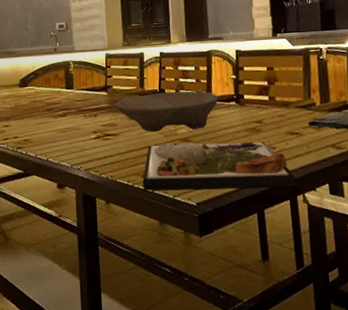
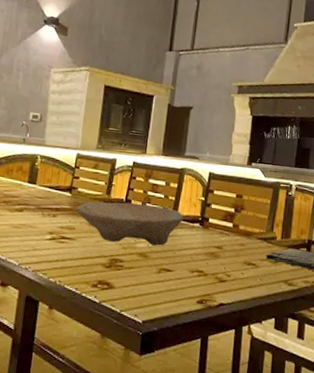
dinner plate: present [142,141,296,191] -> none [90,253,245,318]

